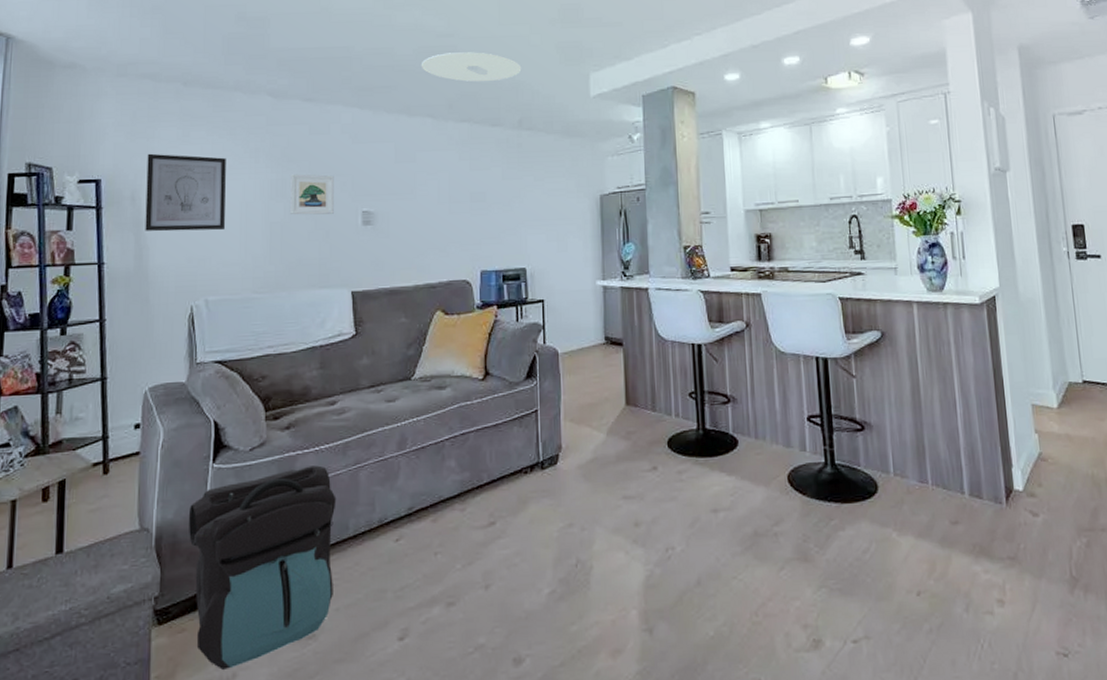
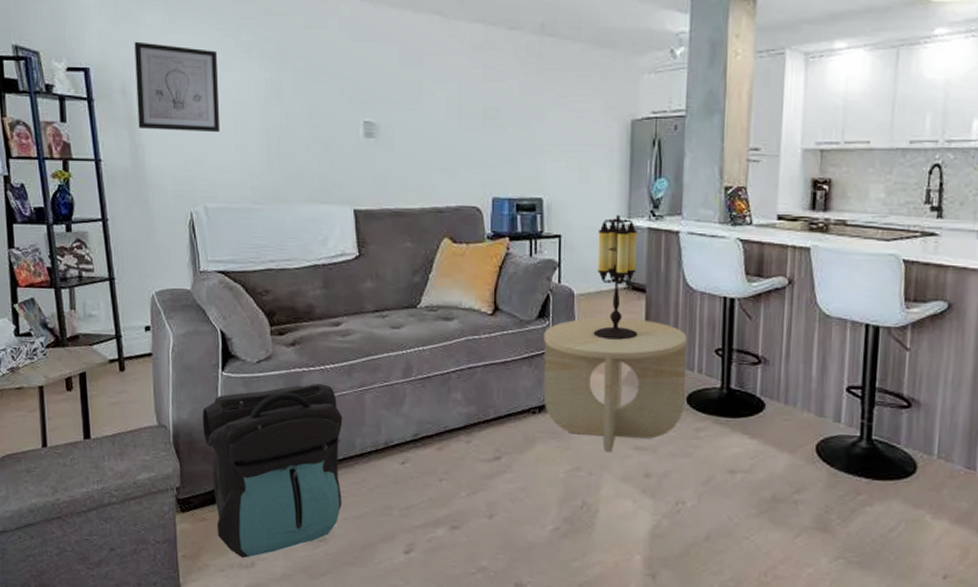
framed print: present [290,174,334,215] -> none [286,74,333,122]
side table: none [532,371,666,504] -> present [543,317,687,452]
table lamp: none [577,277,619,393] -> present [593,214,638,340]

